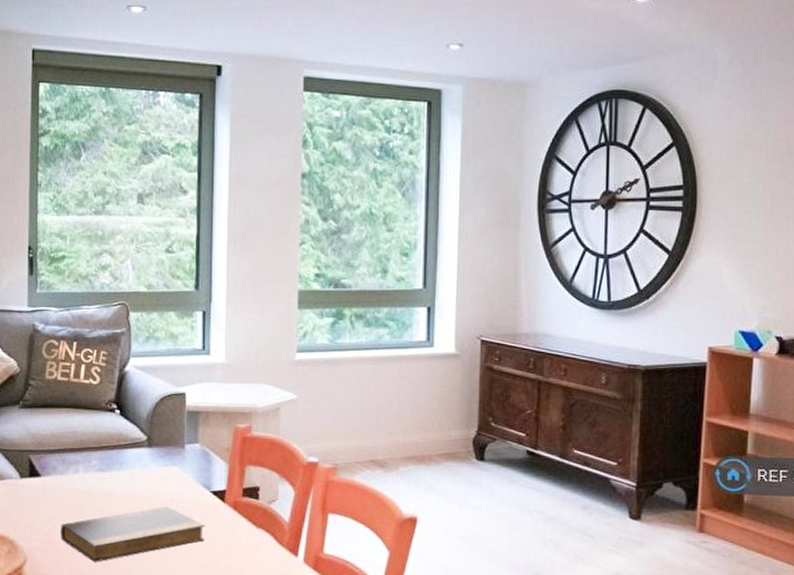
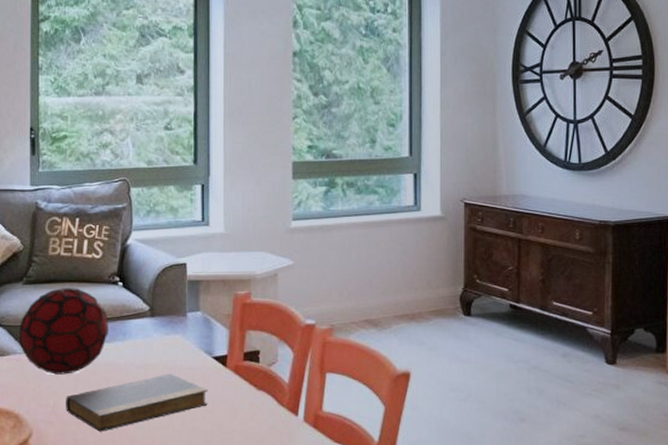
decorative orb: none [14,413,105,502] -> present [18,288,108,375]

